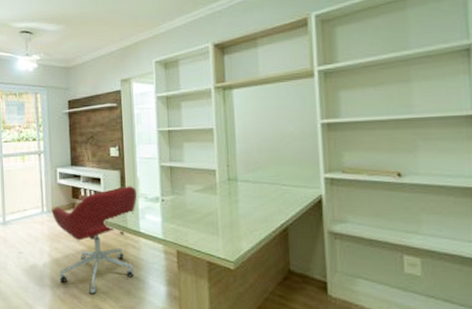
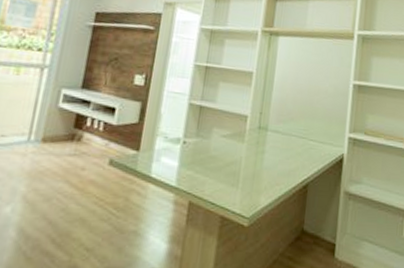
office chair: present [51,186,137,295] -> none [30,121,157,252]

